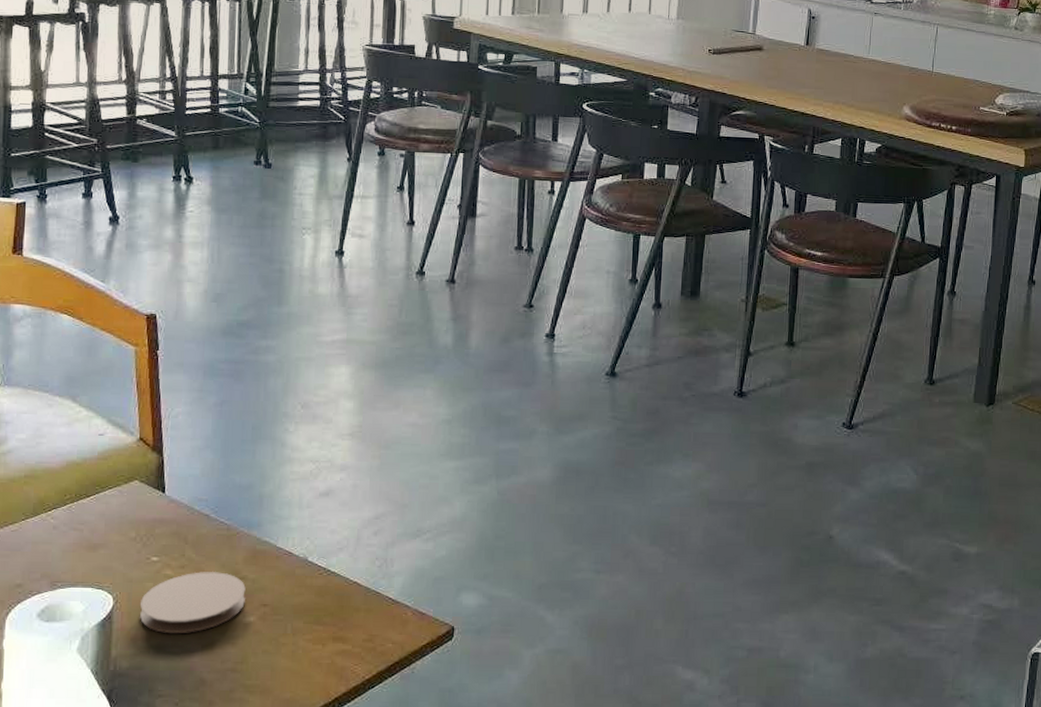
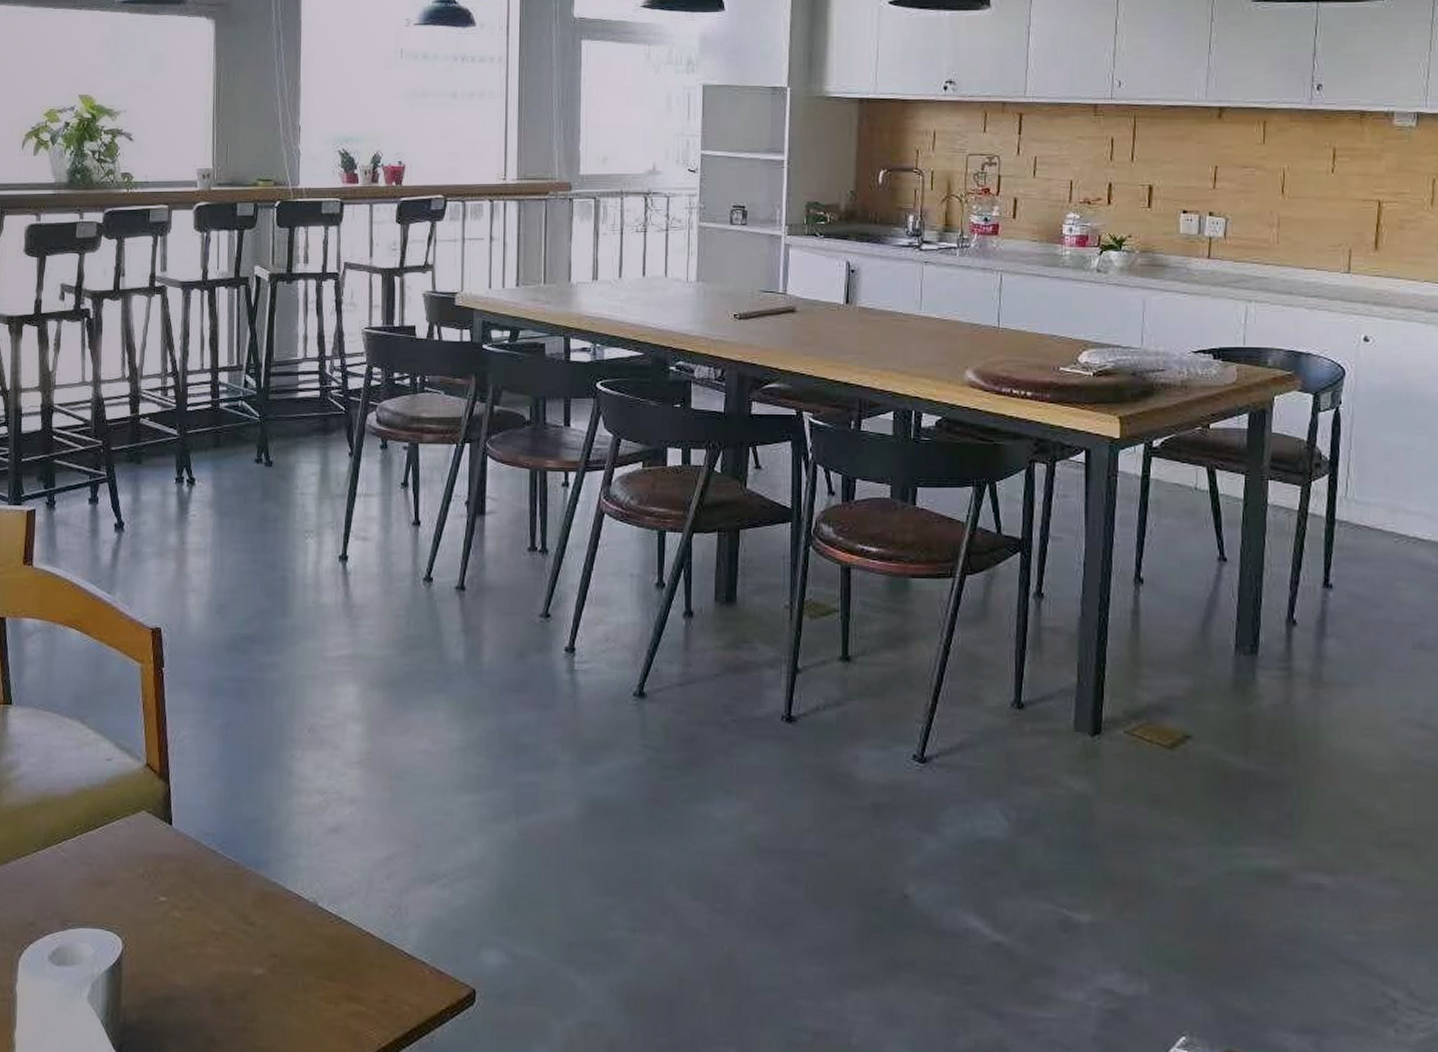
coaster: present [139,571,246,634] -> none [148,914,255,985]

